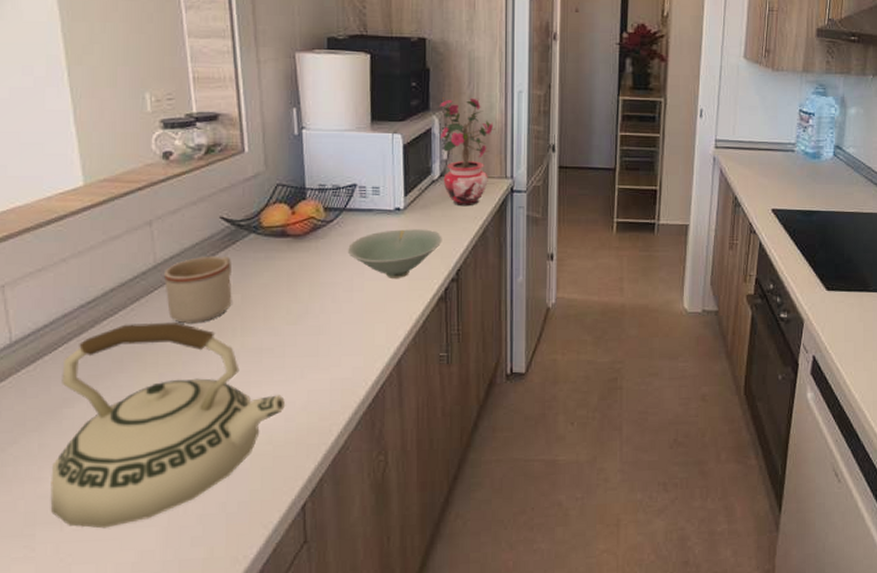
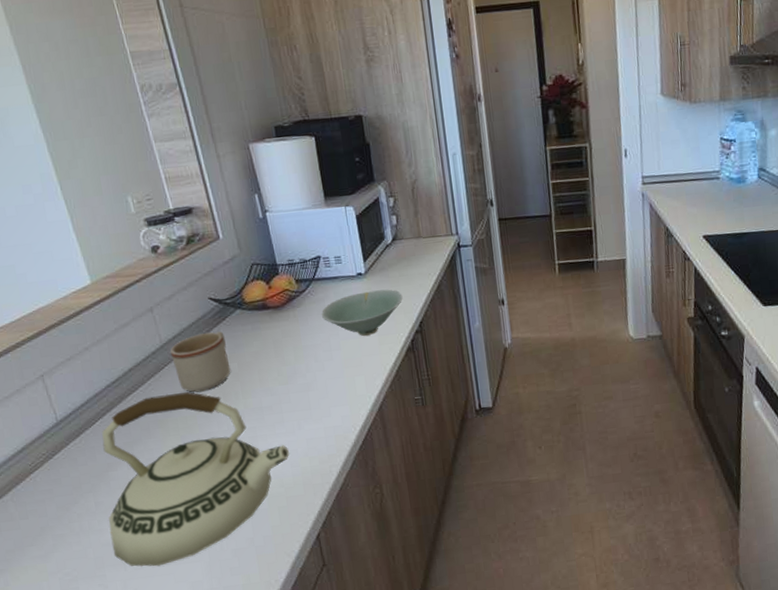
potted plant: present [439,97,495,207] -> none [383,164,437,266]

